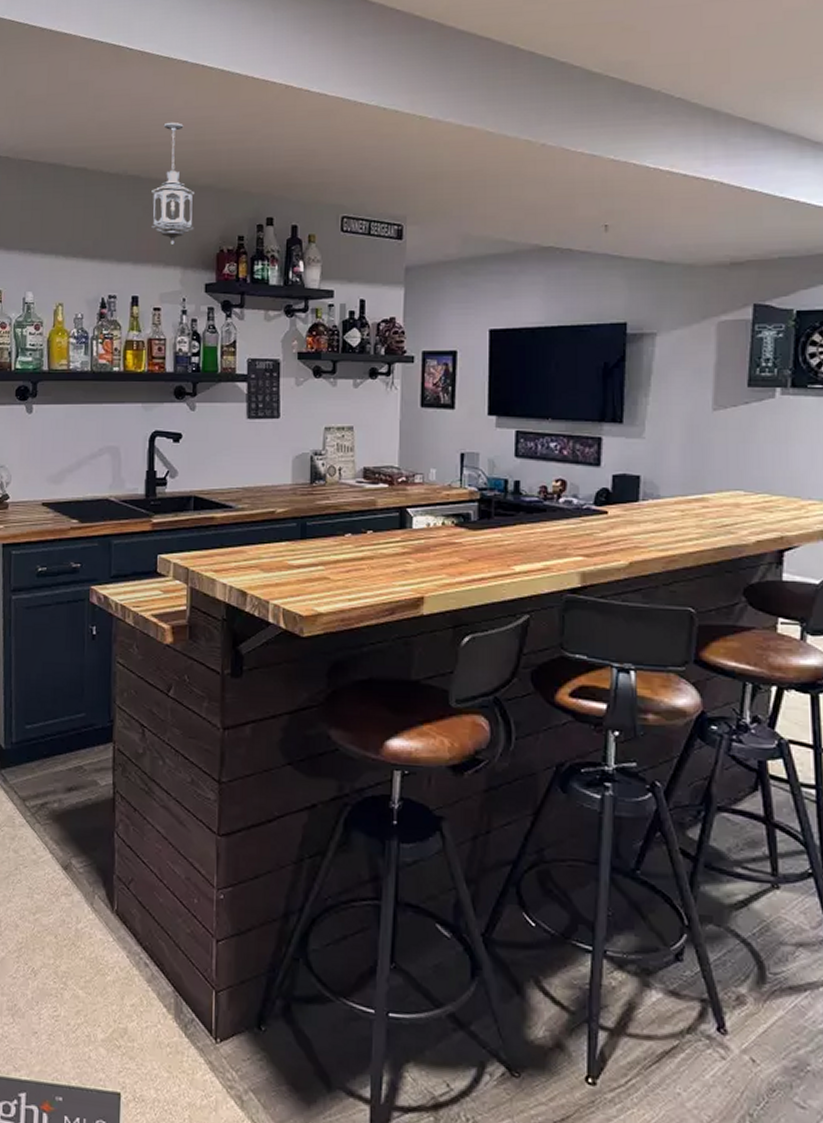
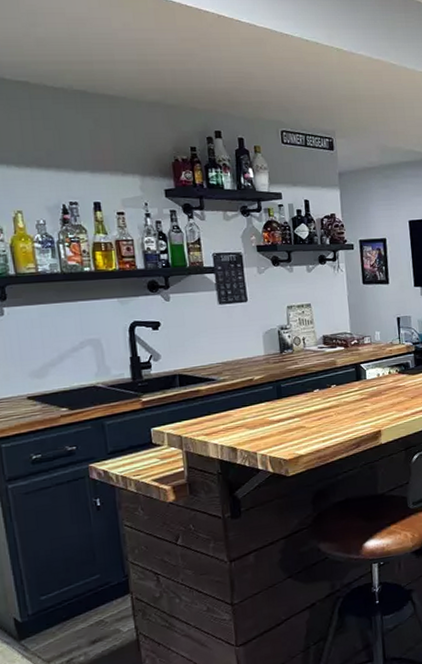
hanging lantern: present [150,122,194,246] -> none [100,41,148,156]

